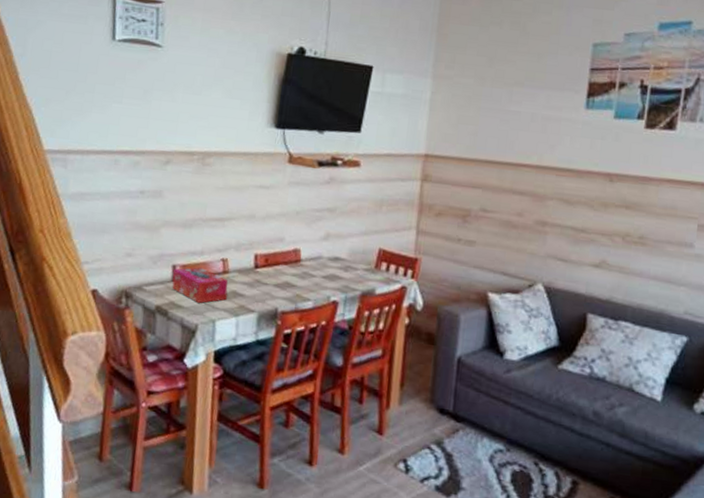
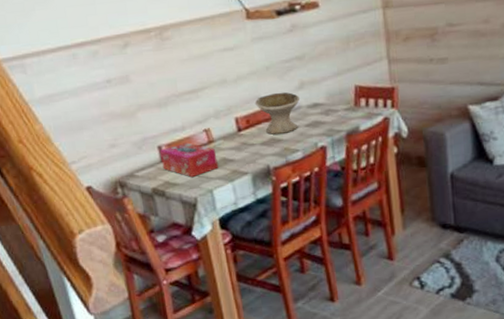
bowl: none [277,238,322,280] -> present [254,92,300,135]

